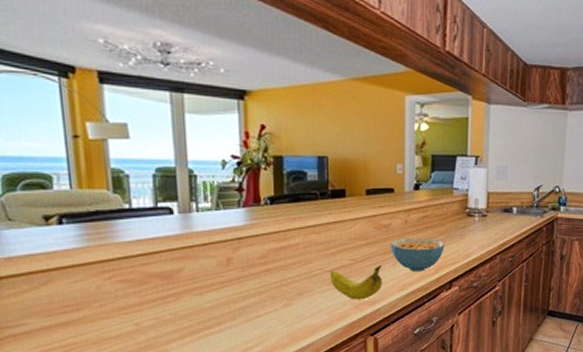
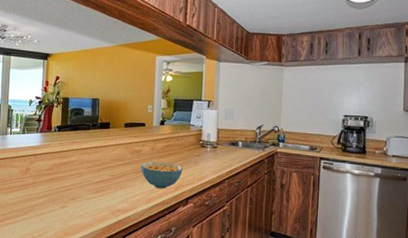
fruit: present [330,265,382,300] -> none [95,181,134,208]

